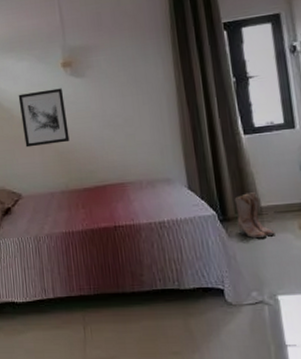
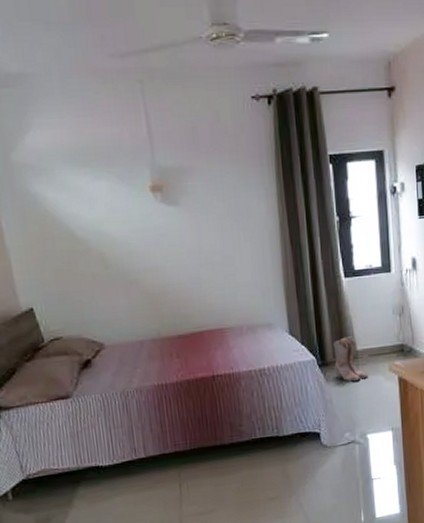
wall art: present [18,88,70,148] -> none [95,217,161,288]

